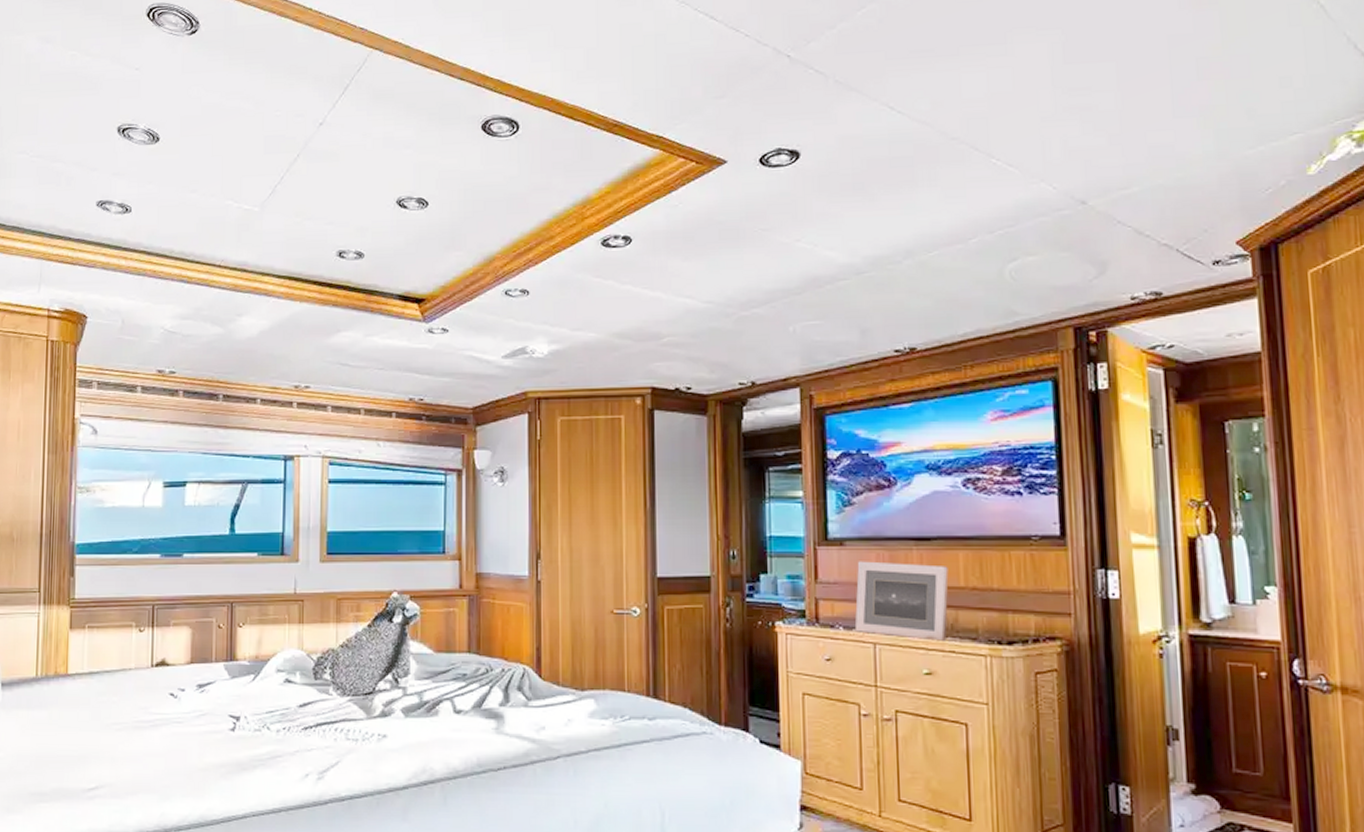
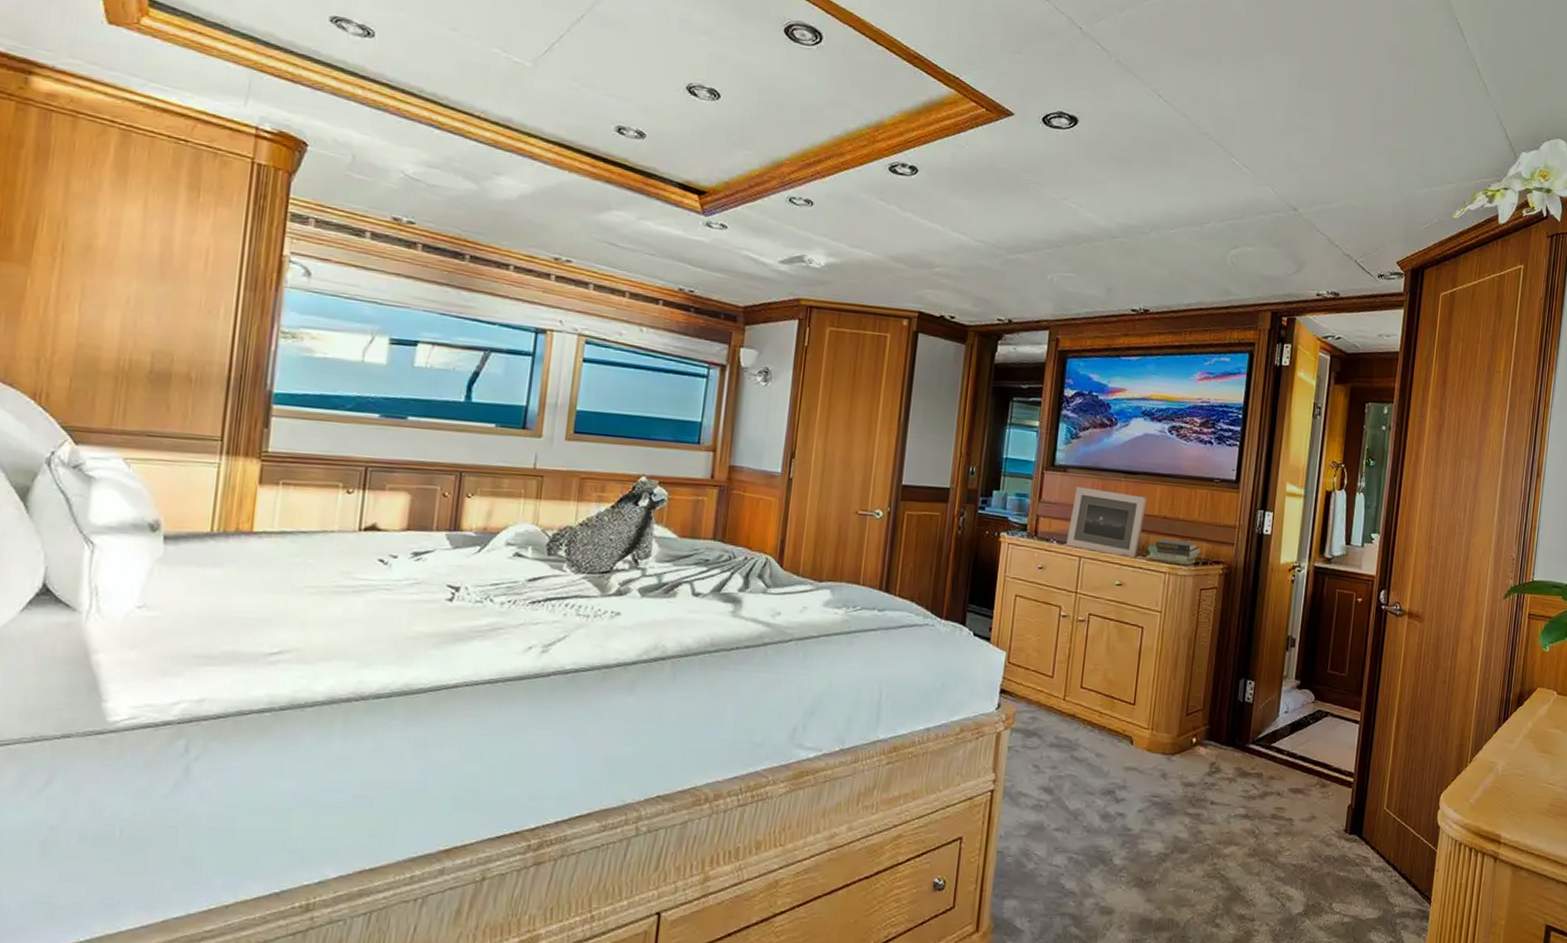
books: none [956,614,1028,647] -> present [1145,538,1201,567]

